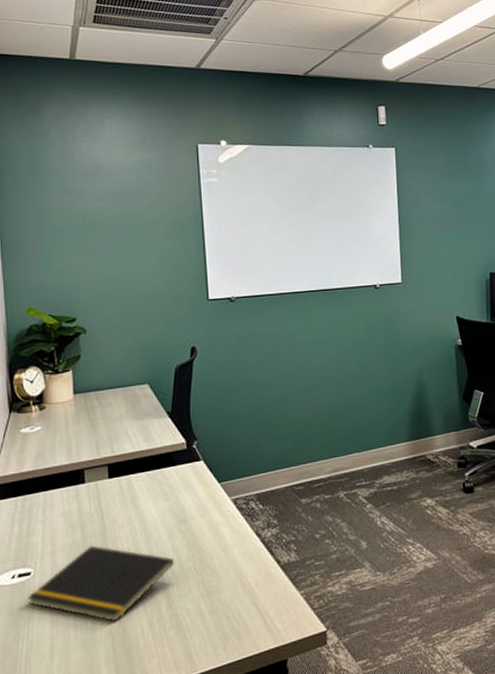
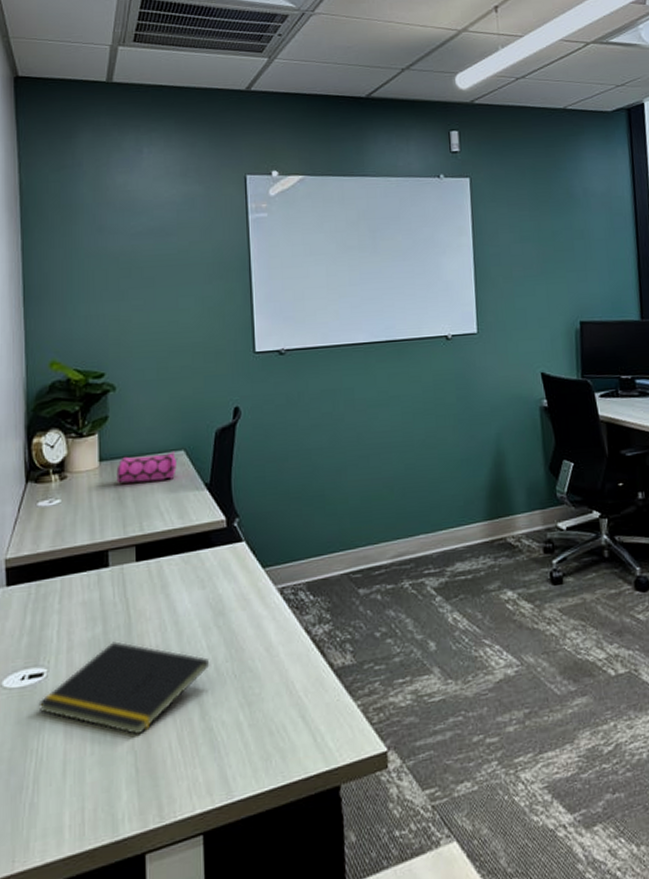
pencil case: none [89,384,143,413] -> present [116,451,178,484]

